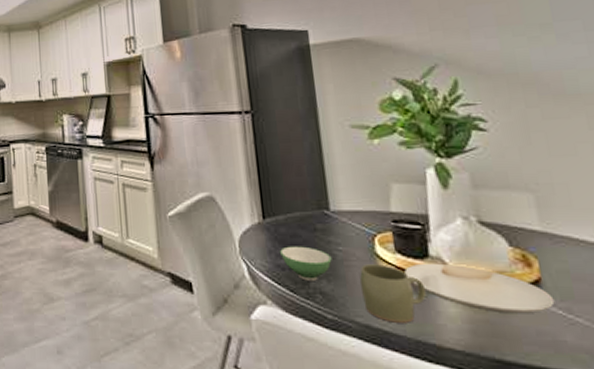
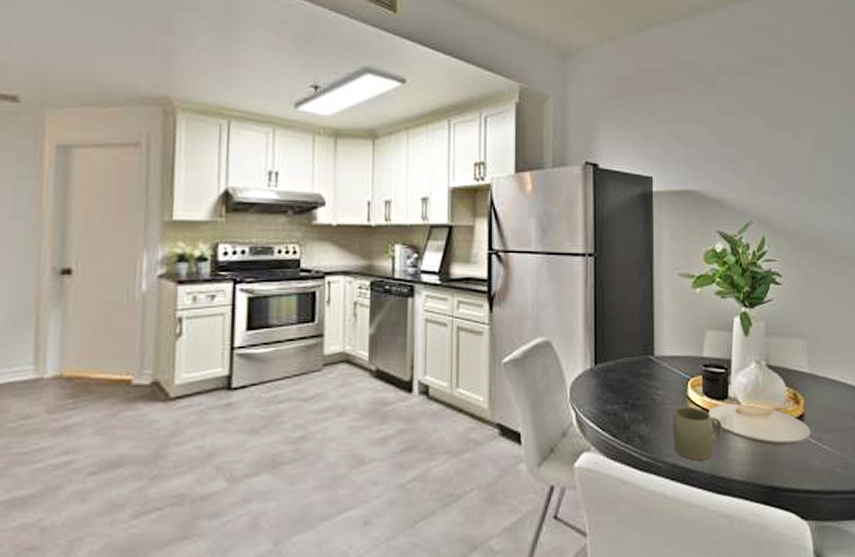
bowl: present [279,246,332,281] -> none [606,391,651,425]

